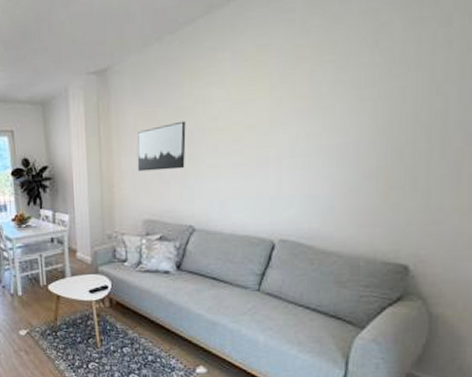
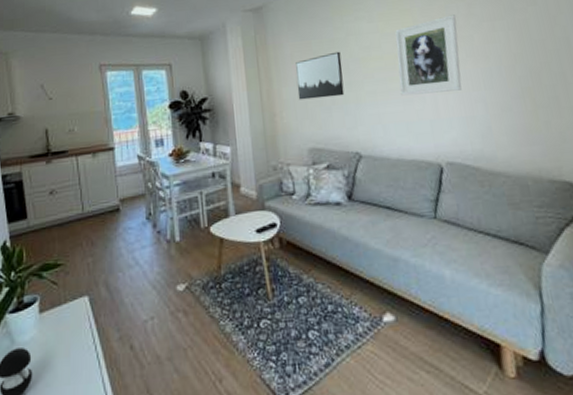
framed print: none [244,80,320,171] -> present [395,14,462,96]

